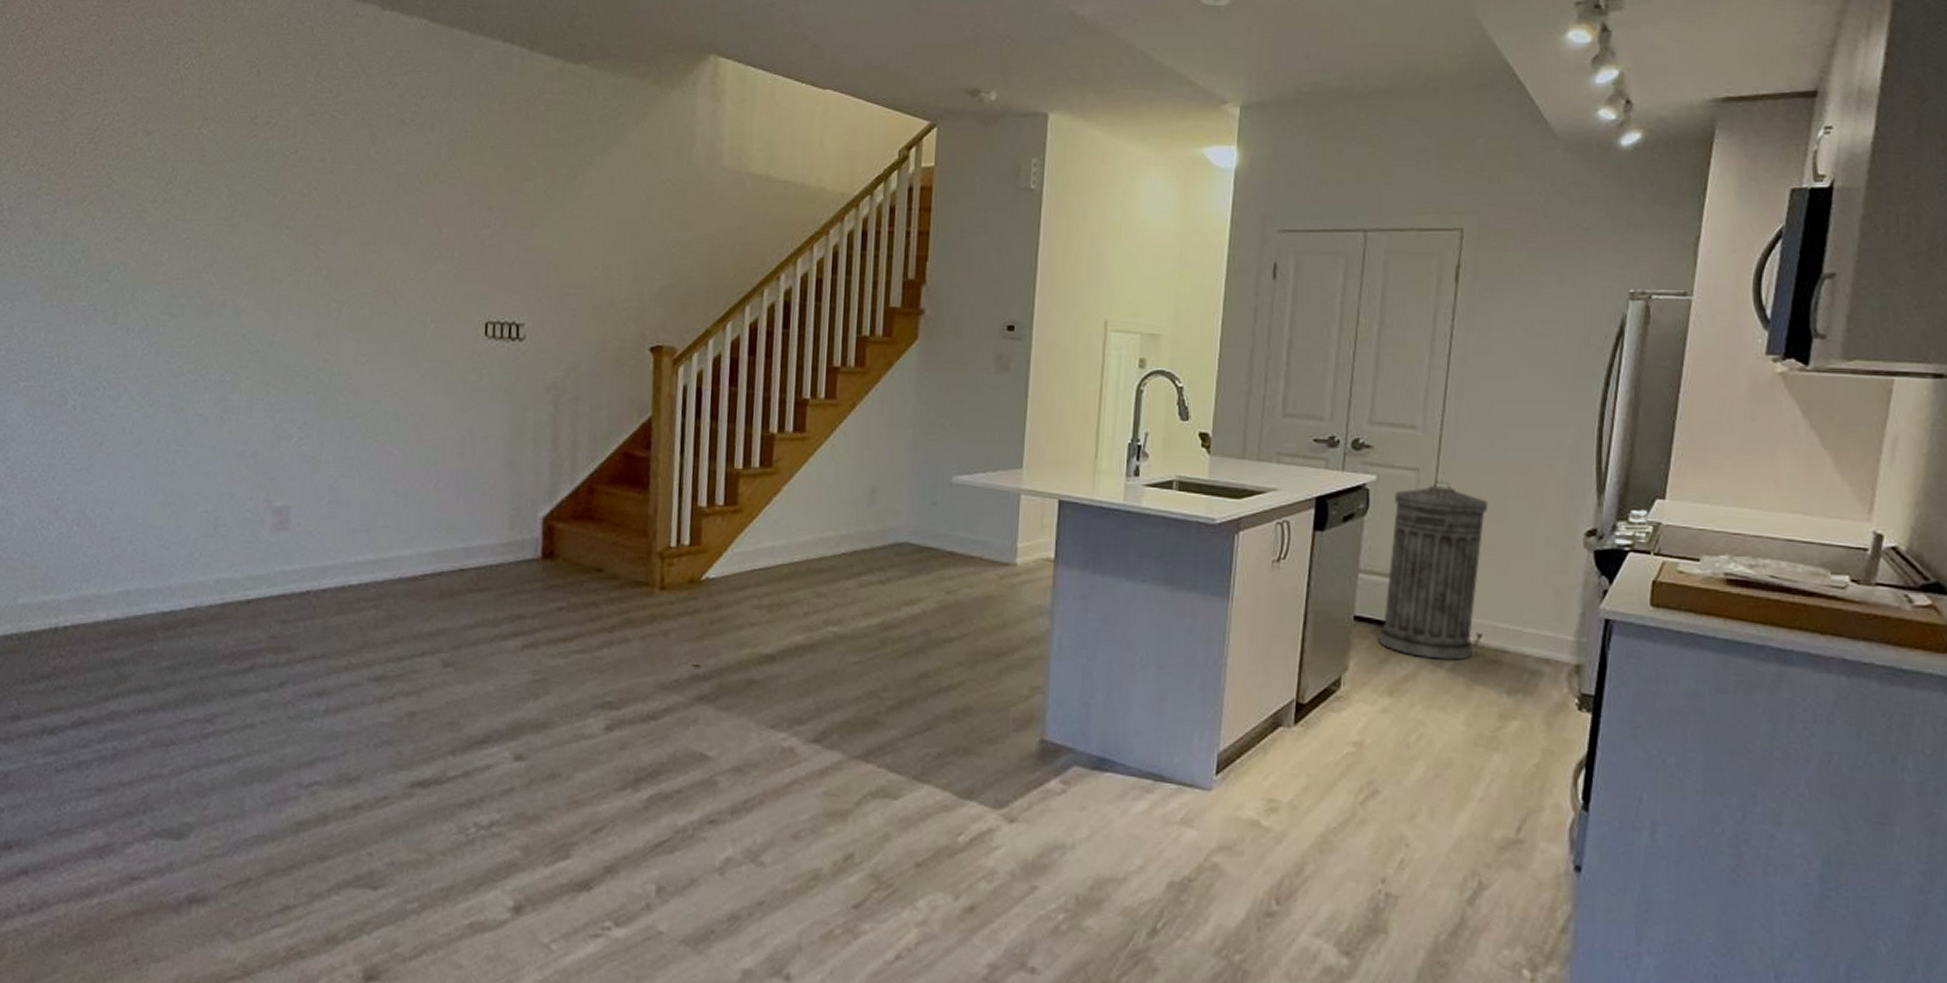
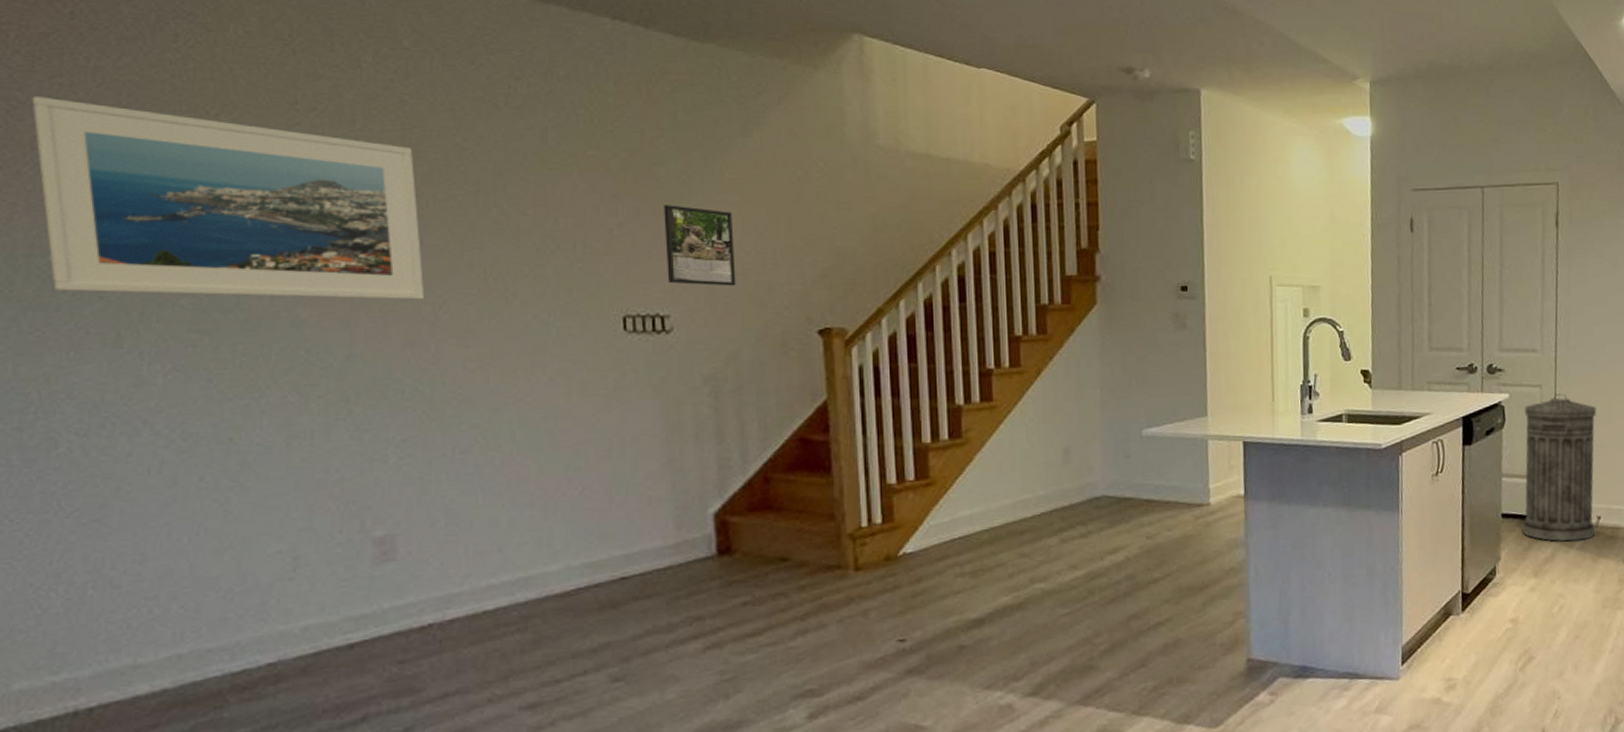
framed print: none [77,110,337,297] -> present [32,96,425,300]
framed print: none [525,218,586,299] -> present [664,205,736,286]

